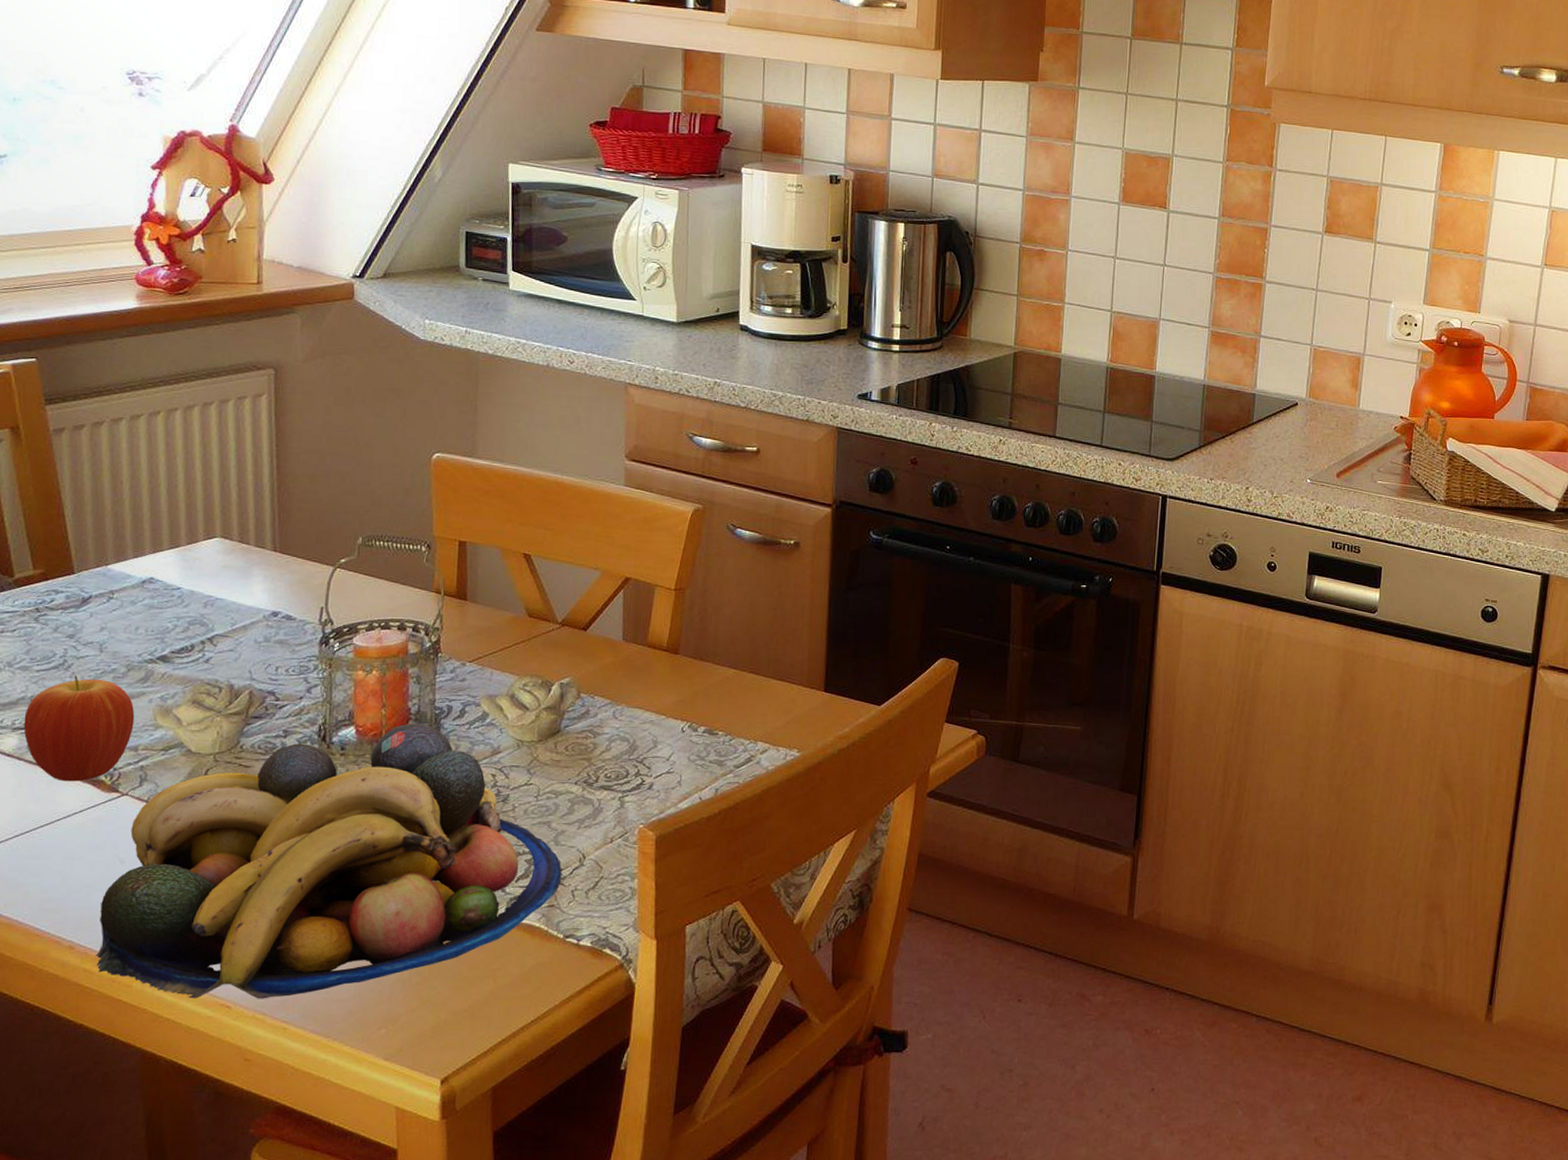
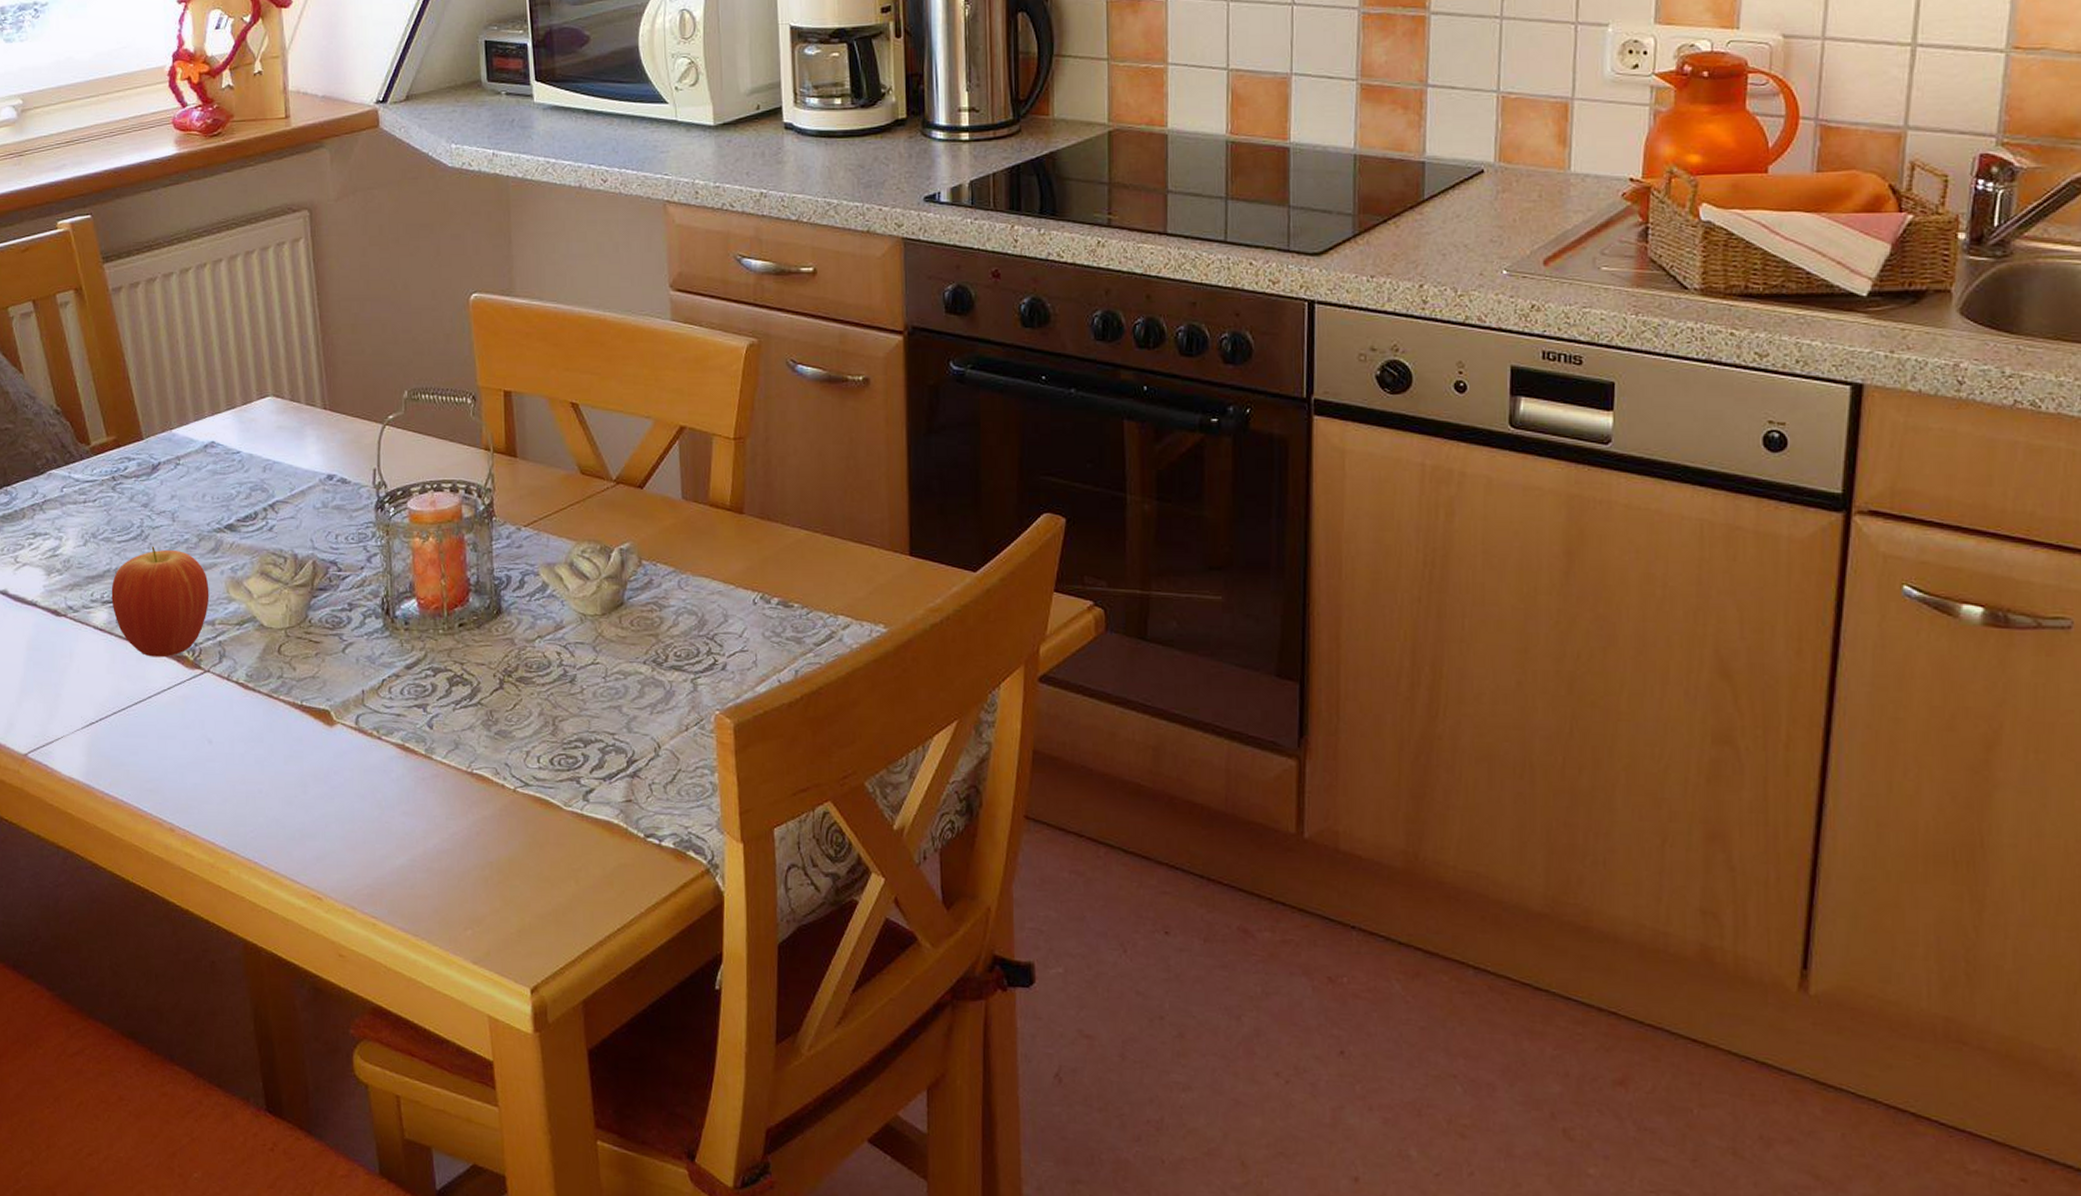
fruit bowl: present [95,723,562,999] -> none [194,595,637,892]

